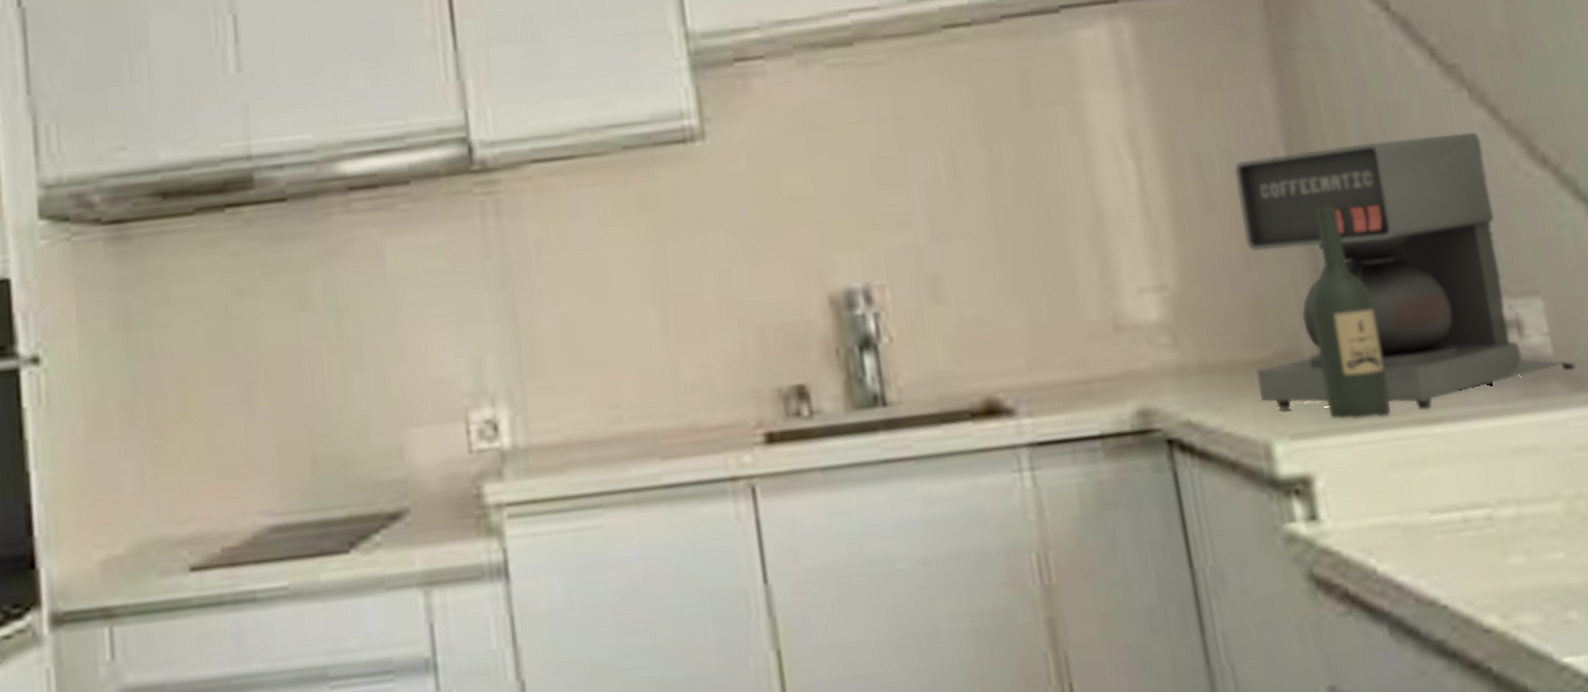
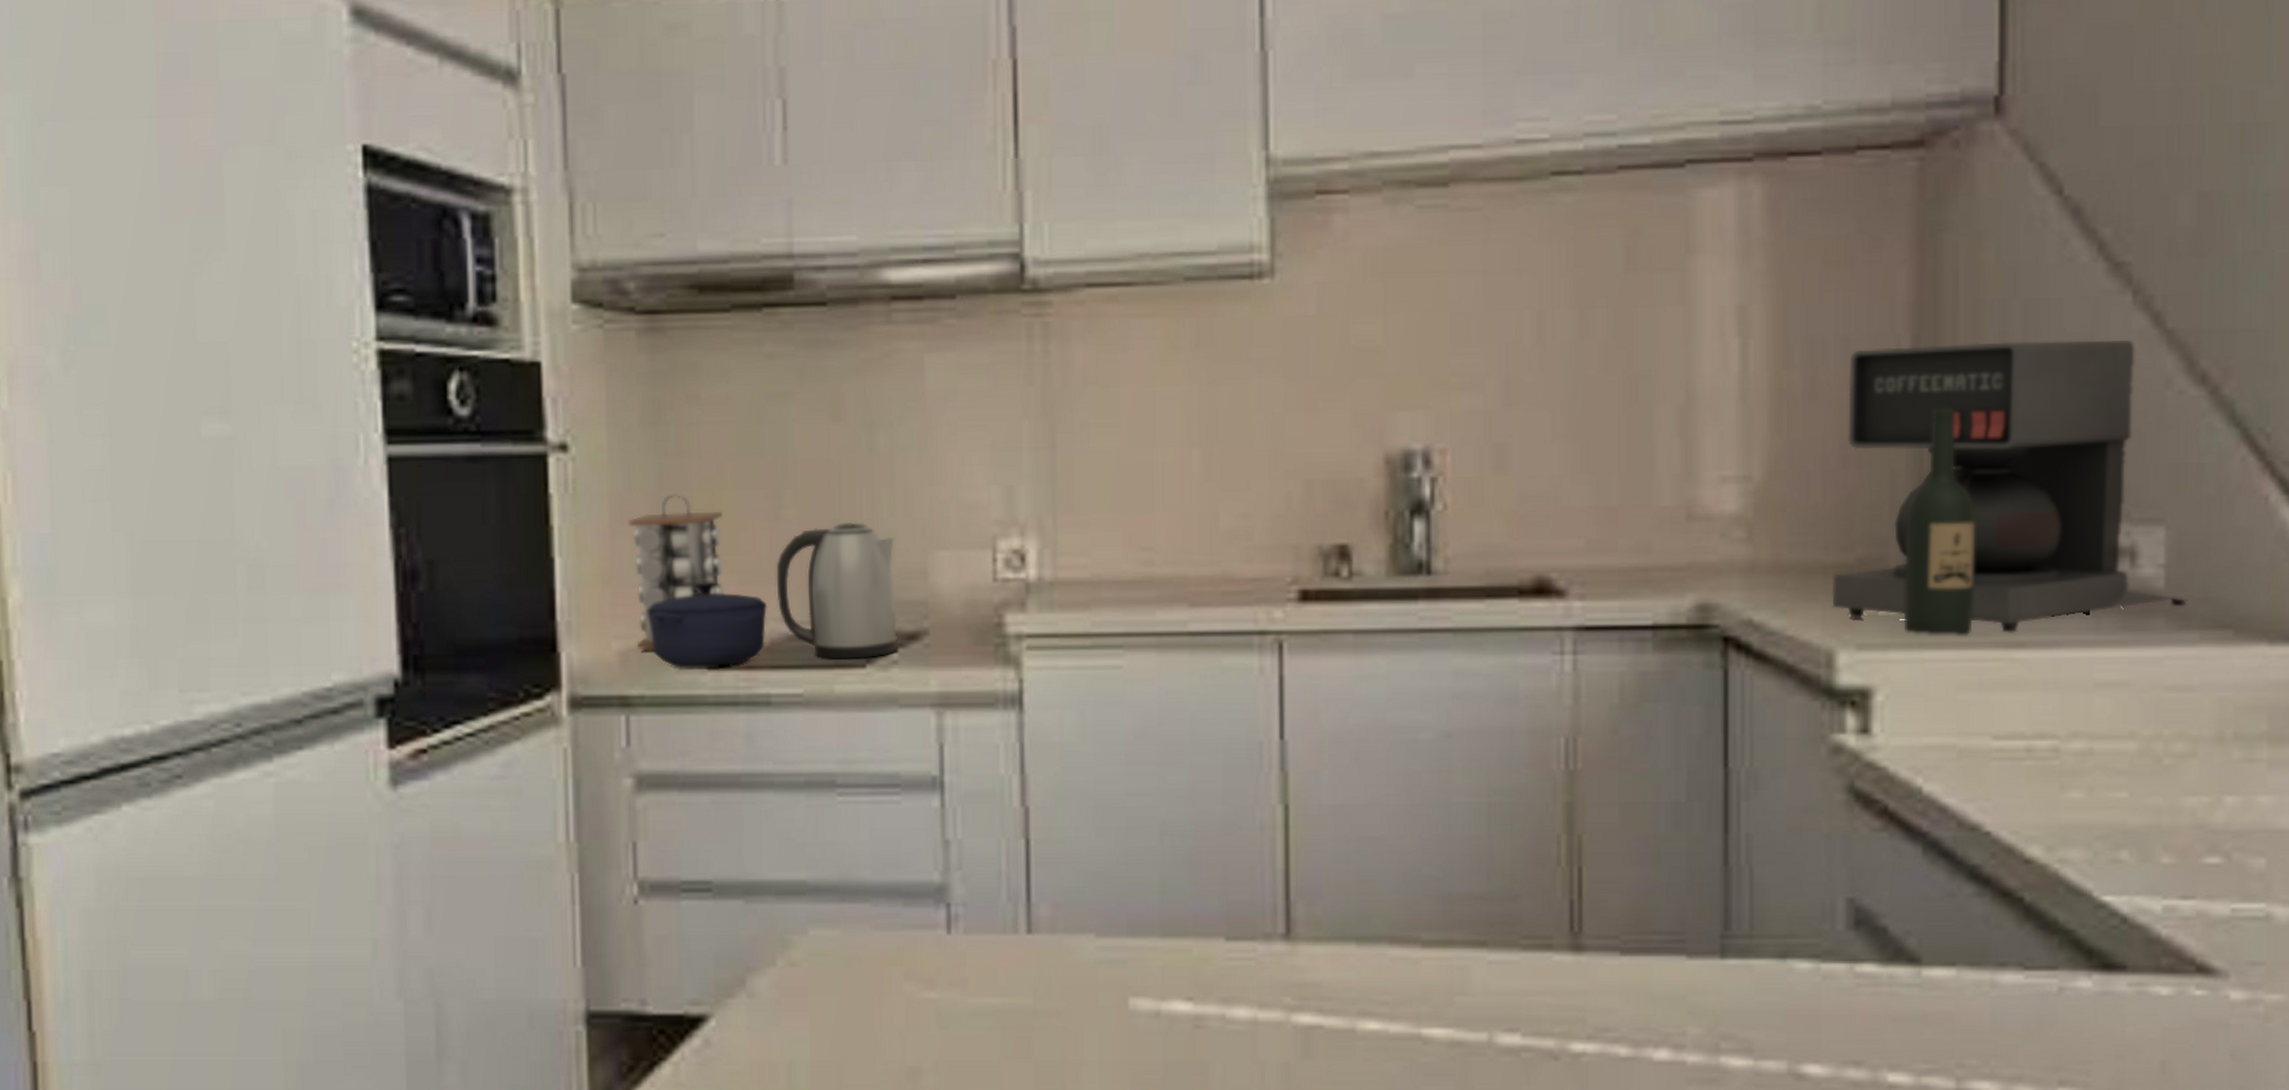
spice rack: none [102,393,206,557] -> present [627,491,727,650]
cooking pot: none [126,479,248,572] -> present [647,580,768,668]
kettle: none [253,407,380,548] -> present [776,521,898,659]

